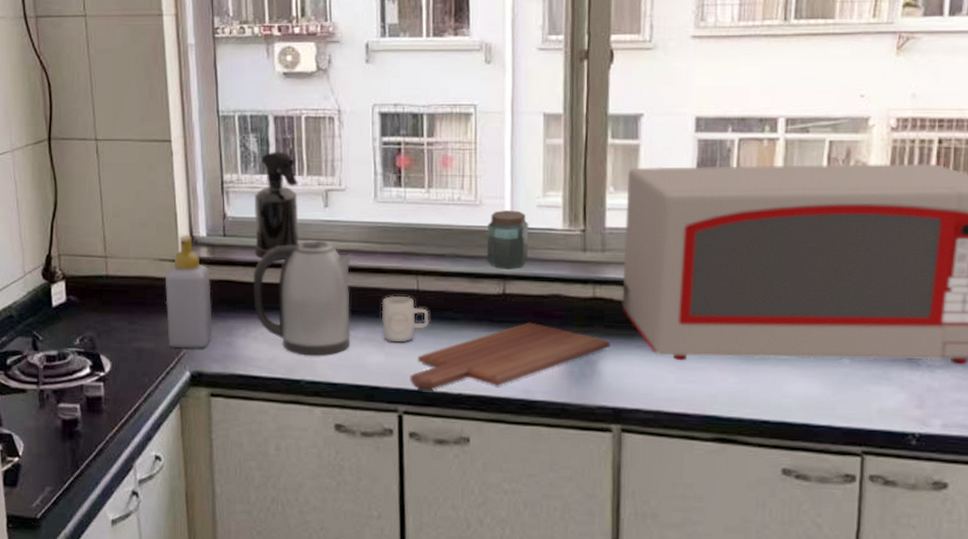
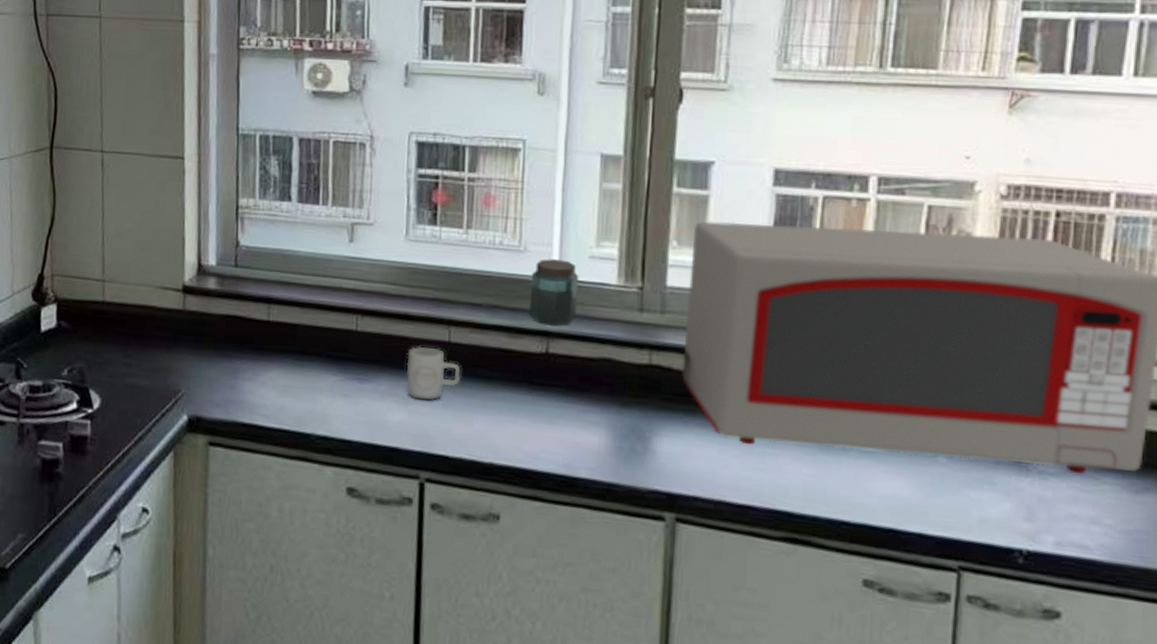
soap bottle: present [165,236,213,349] -> none [165,263,218,390]
kettle: present [253,239,351,355] -> none [264,277,376,408]
spray bottle: present [254,151,300,258] -> none [268,176,322,294]
cutting board: present [410,322,610,390] -> none [435,387,667,458]

